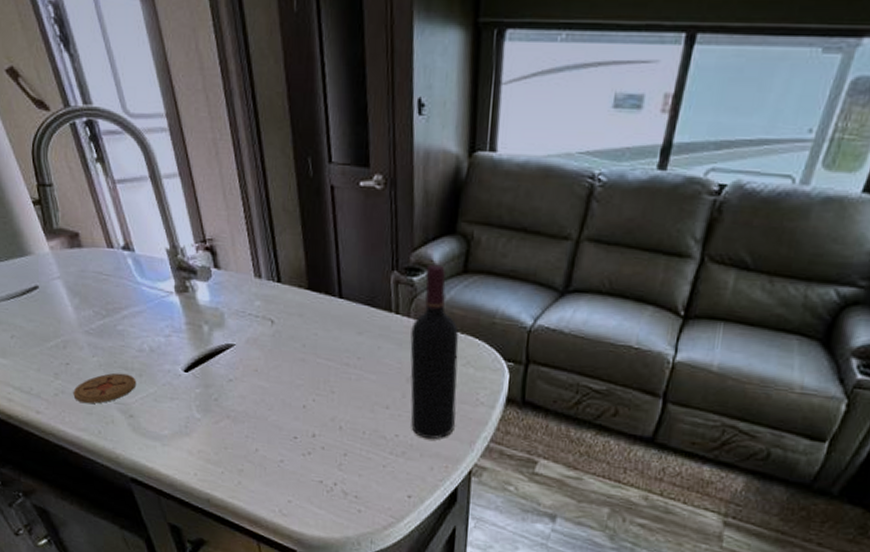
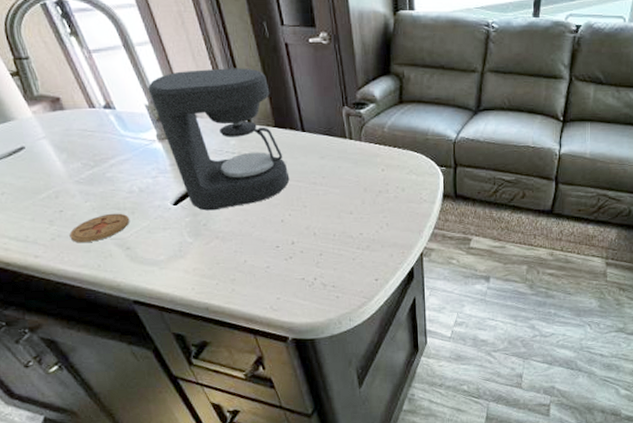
coffee maker: none [171,211,319,384] -> present [148,68,290,211]
wine bottle: present [410,264,459,439] -> none [363,98,406,233]

